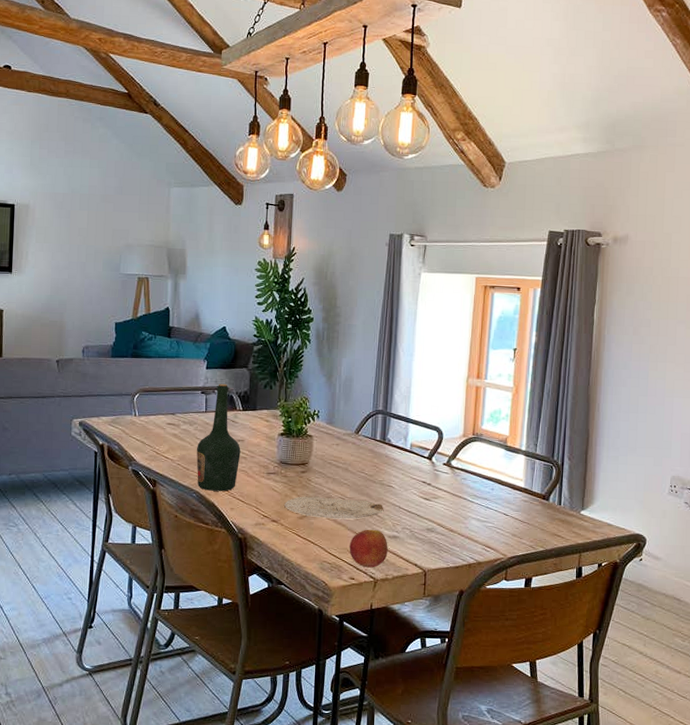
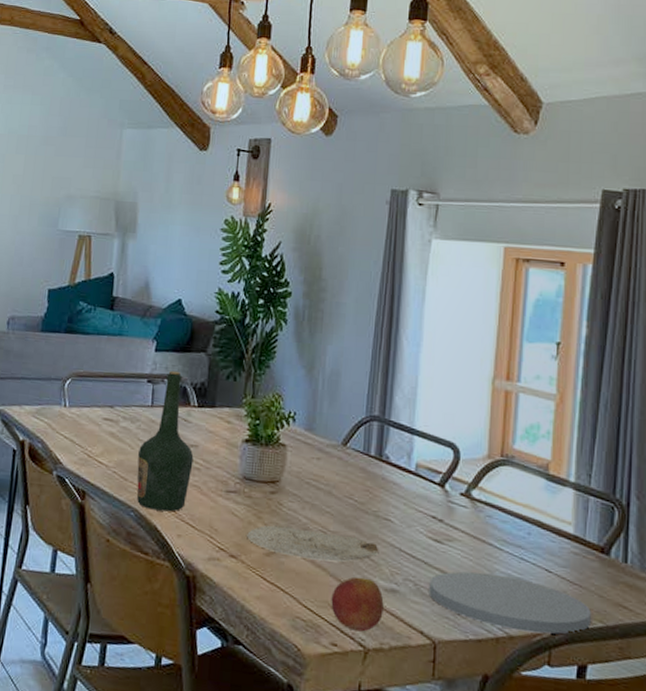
plate: none [421,519,535,559] -> present [429,571,591,635]

